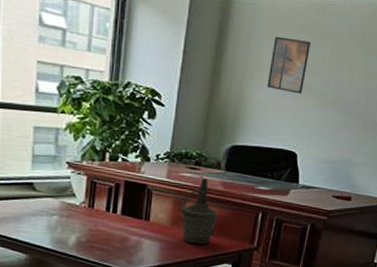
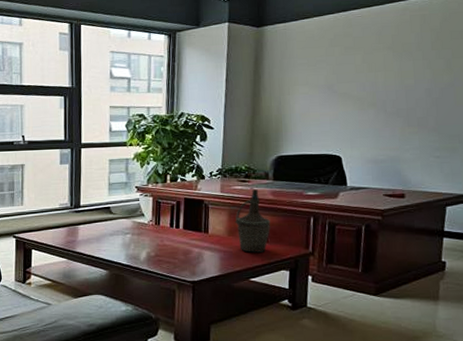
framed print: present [267,36,311,94] -> none [304,53,341,101]

